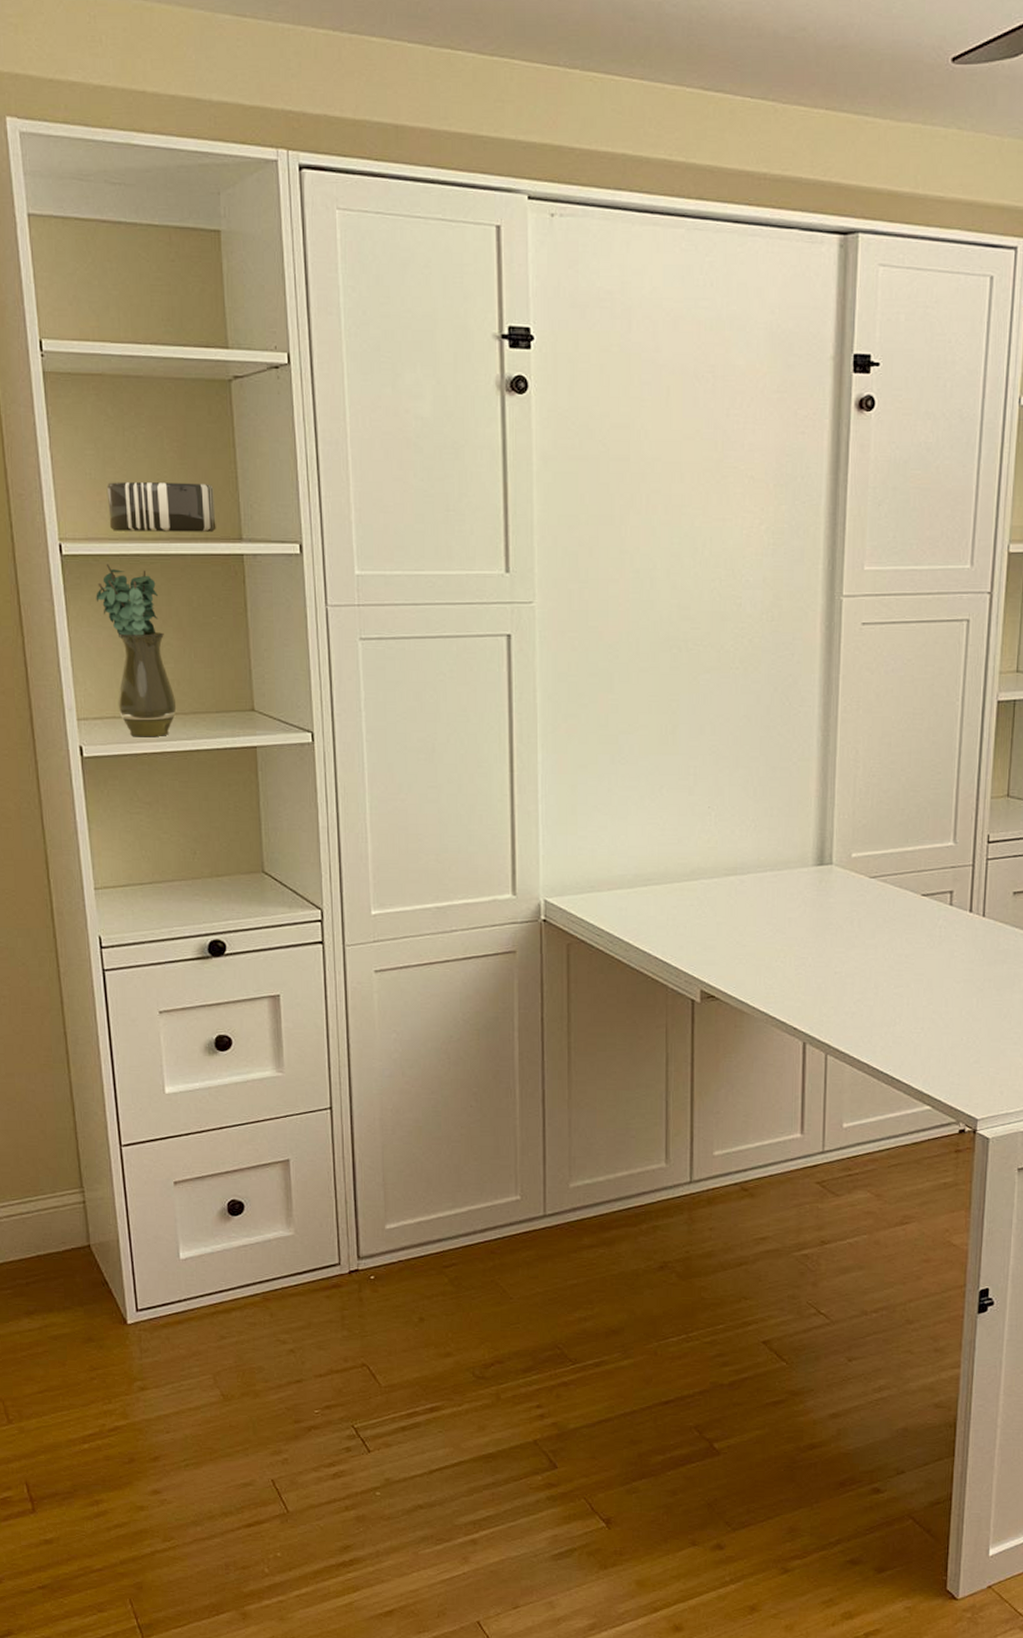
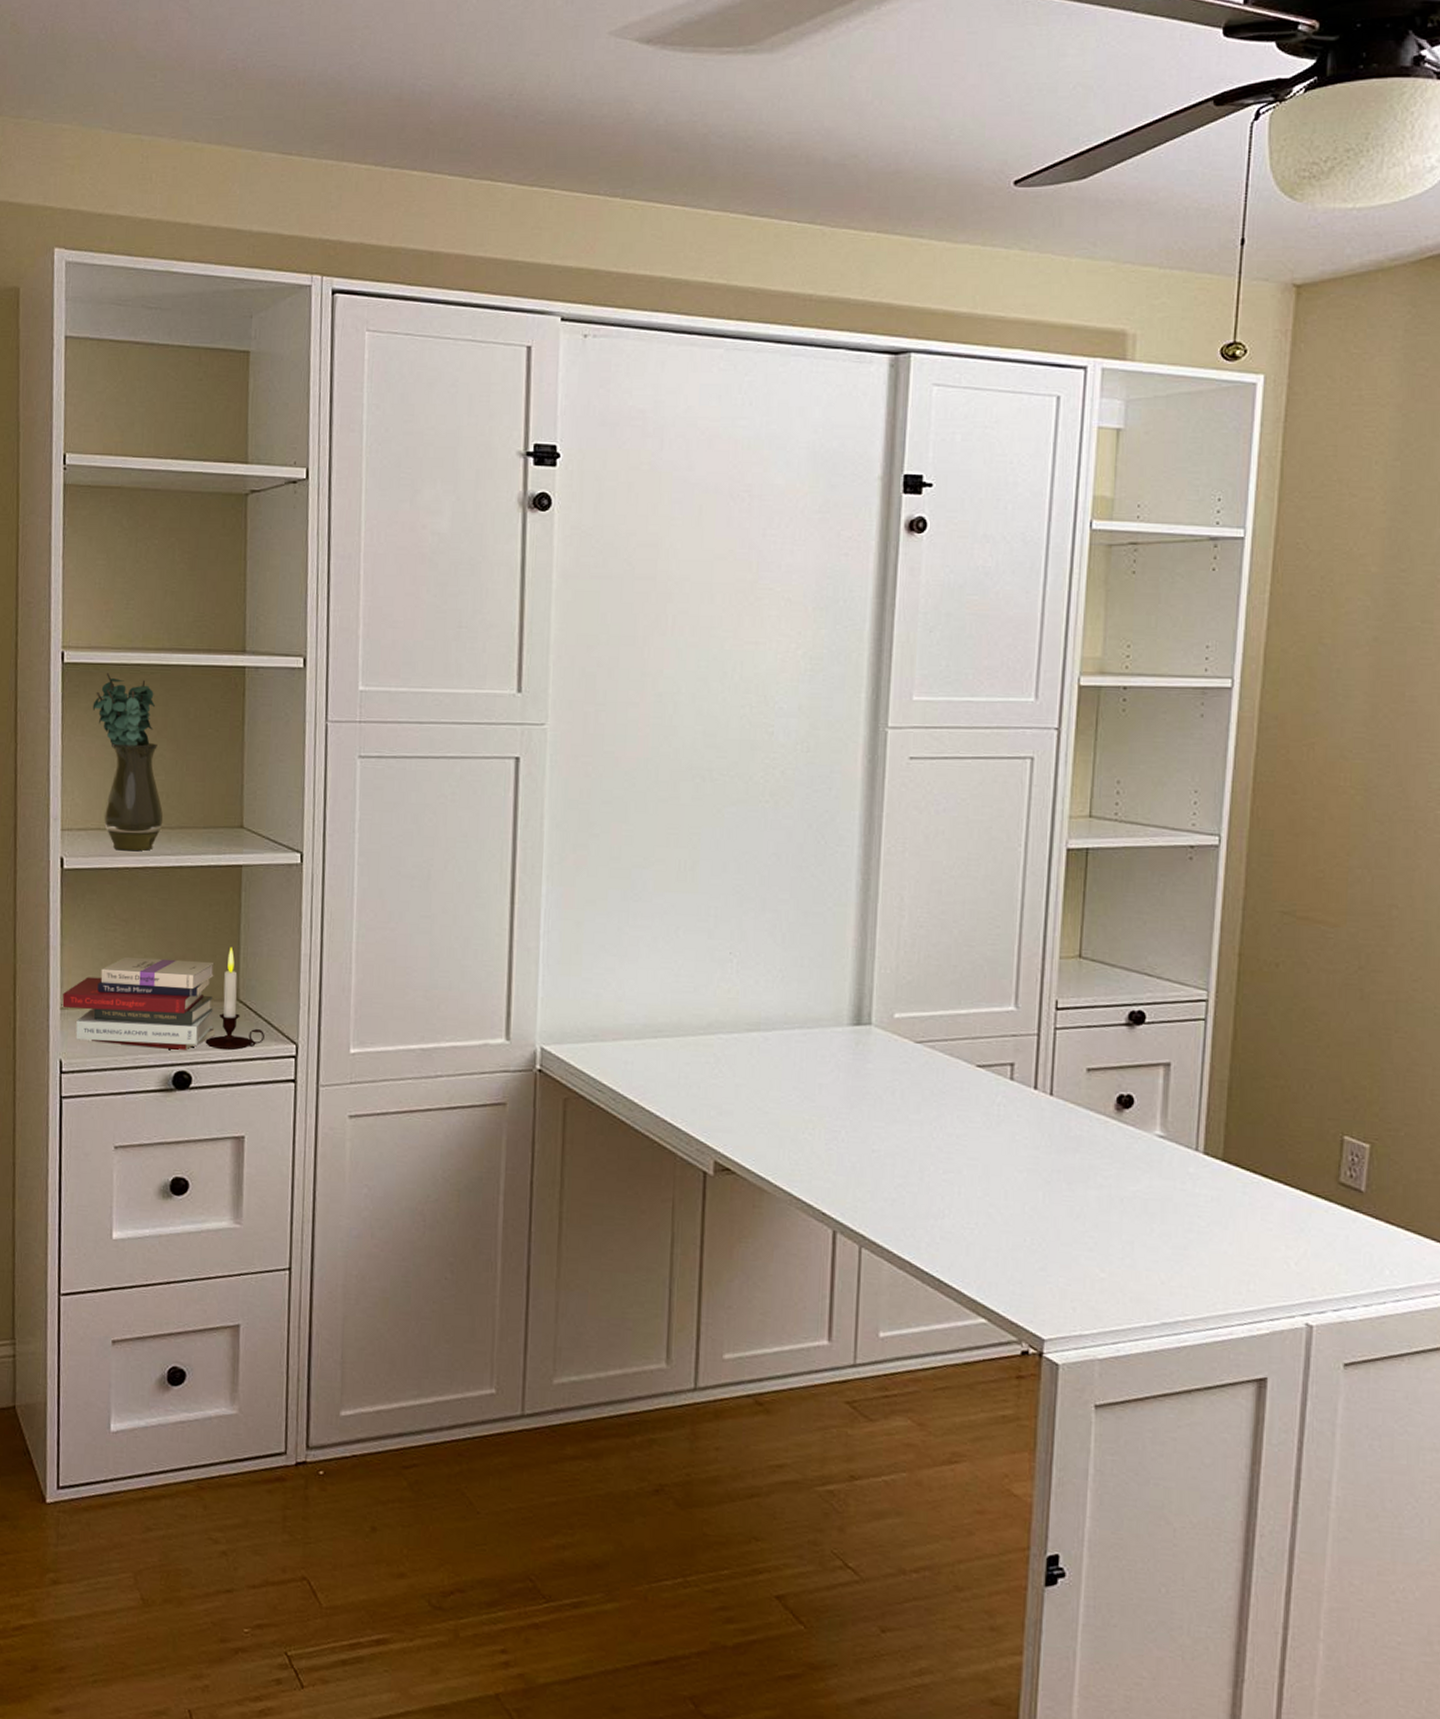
books: none [95,837,244,921] -> present [62,956,215,1050]
decorative box: present [106,482,216,532] -> none [113,592,222,643]
candle: none [235,823,291,919] -> present [205,946,264,1051]

